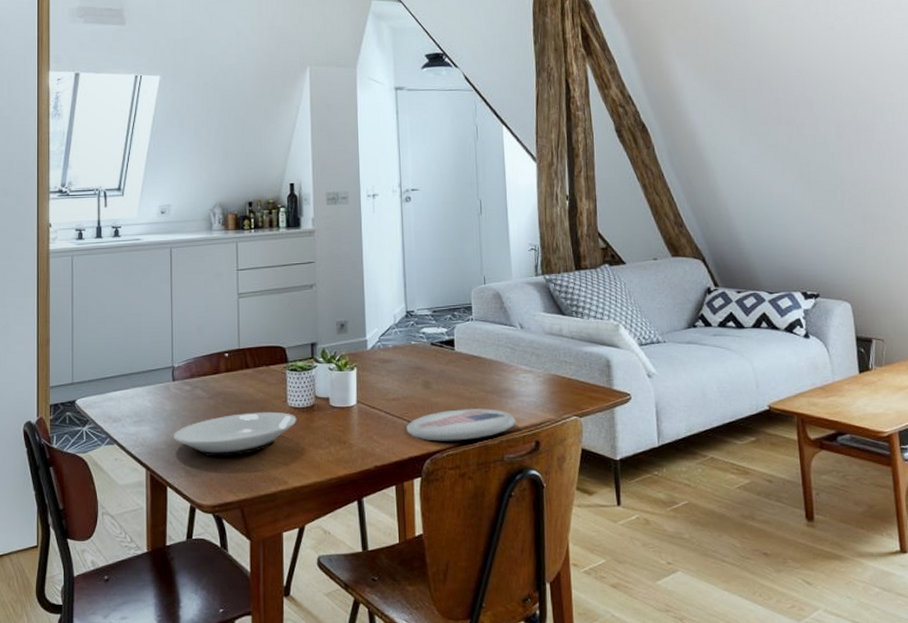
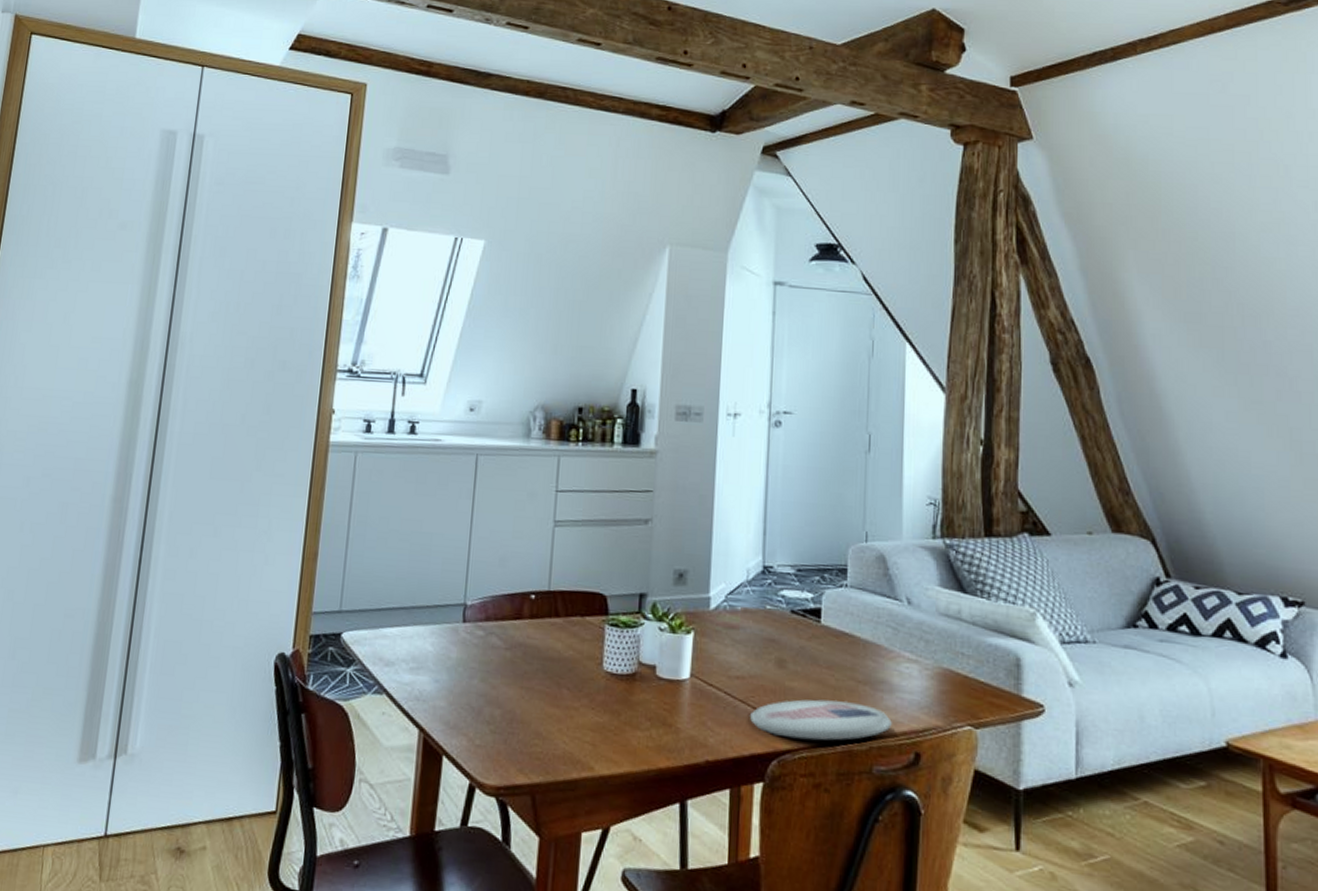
plate: present [174,411,297,457] -> none [457,673,613,727]

